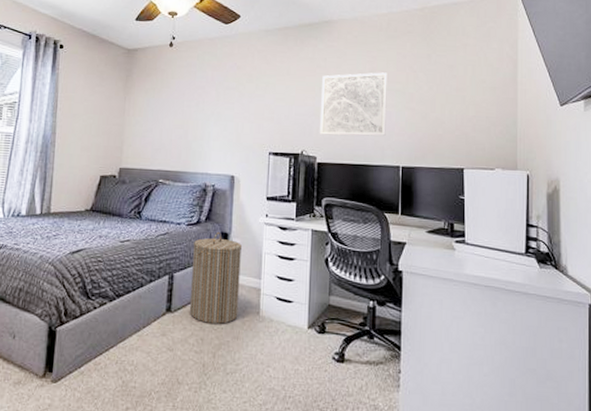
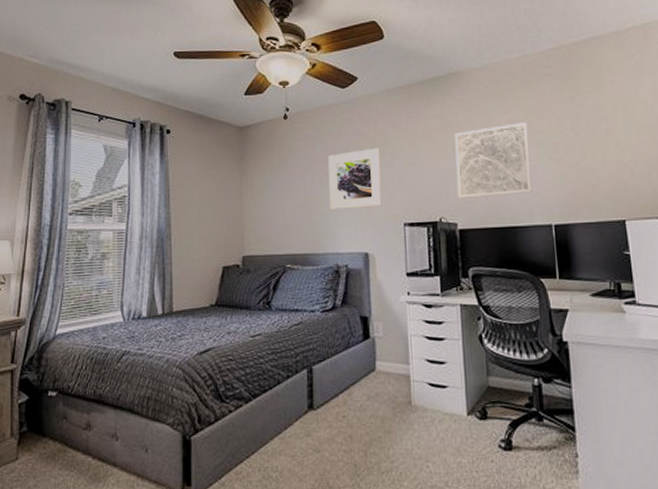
laundry hamper: present [189,231,242,324] -> none [331,316,388,418]
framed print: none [203,81,255,135] -> present [328,147,382,210]

